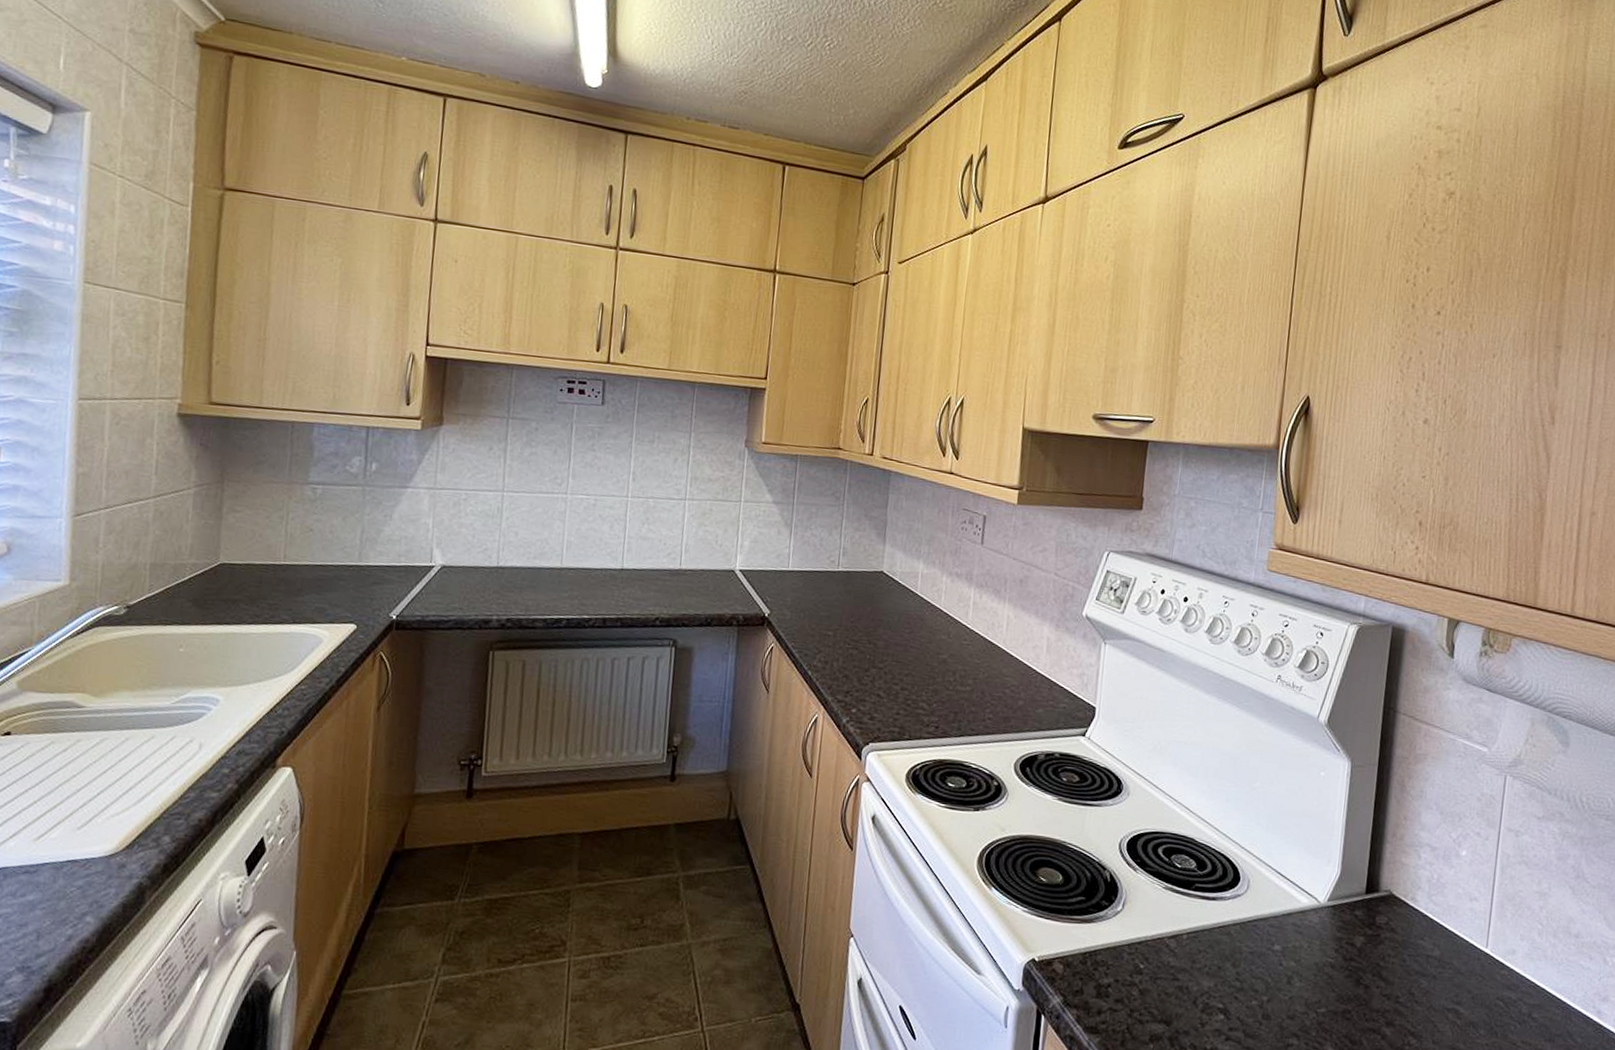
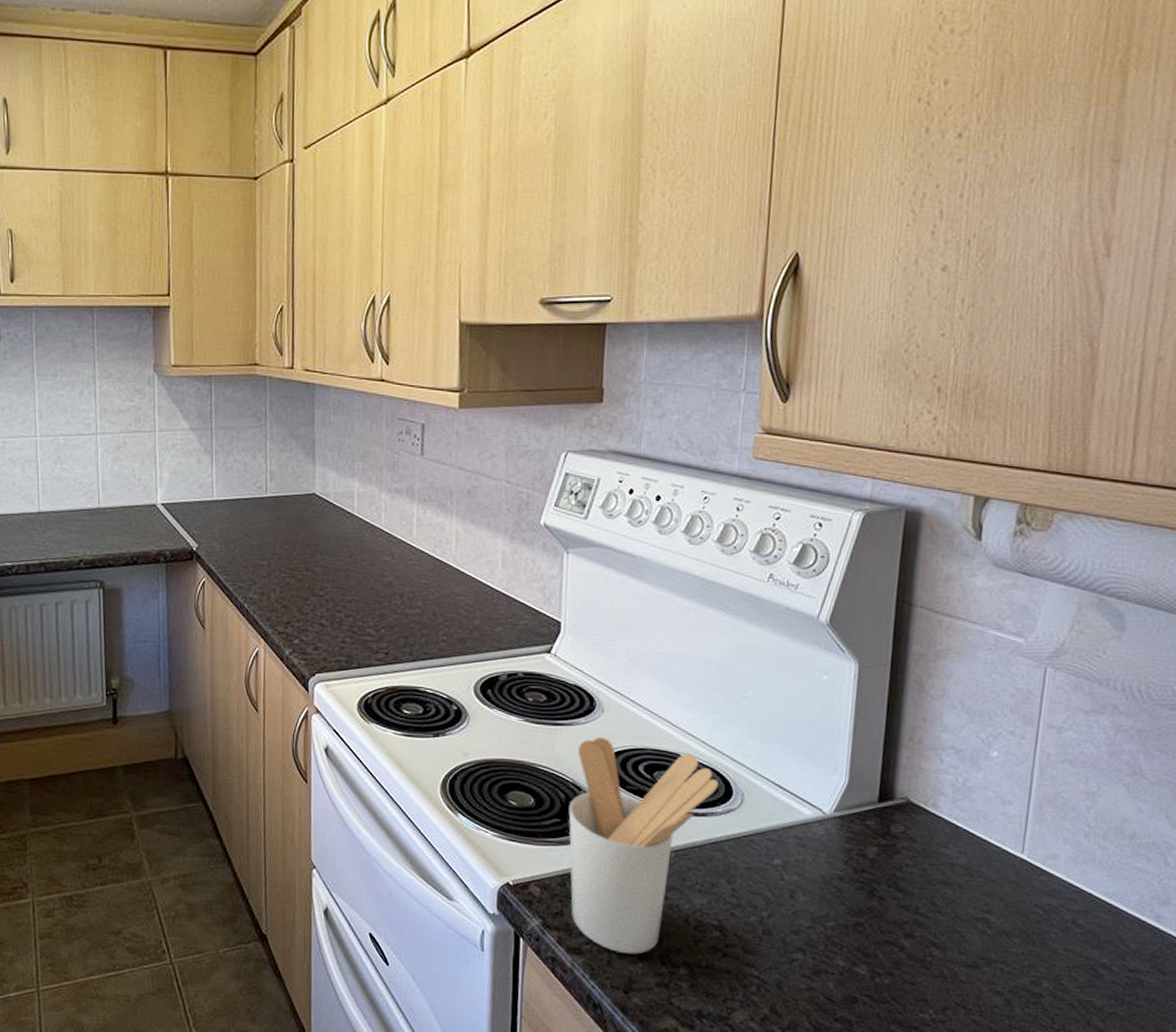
utensil holder: none [1090,818,1228,1035] -> present [568,736,719,954]

